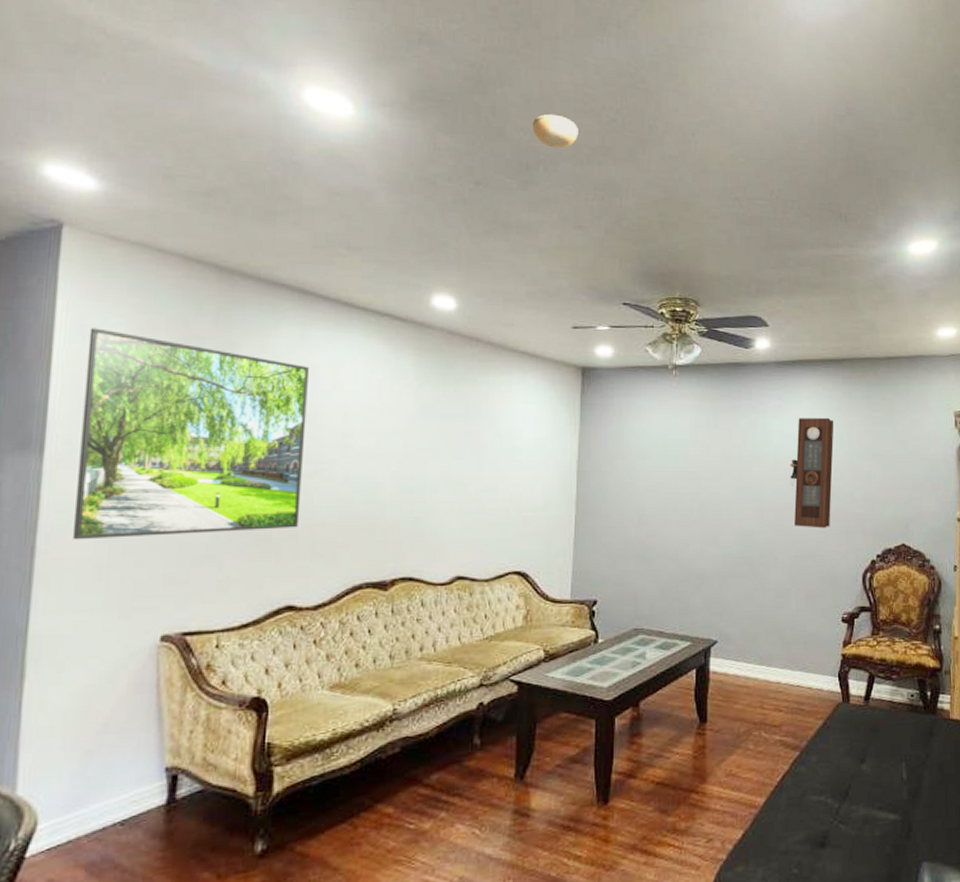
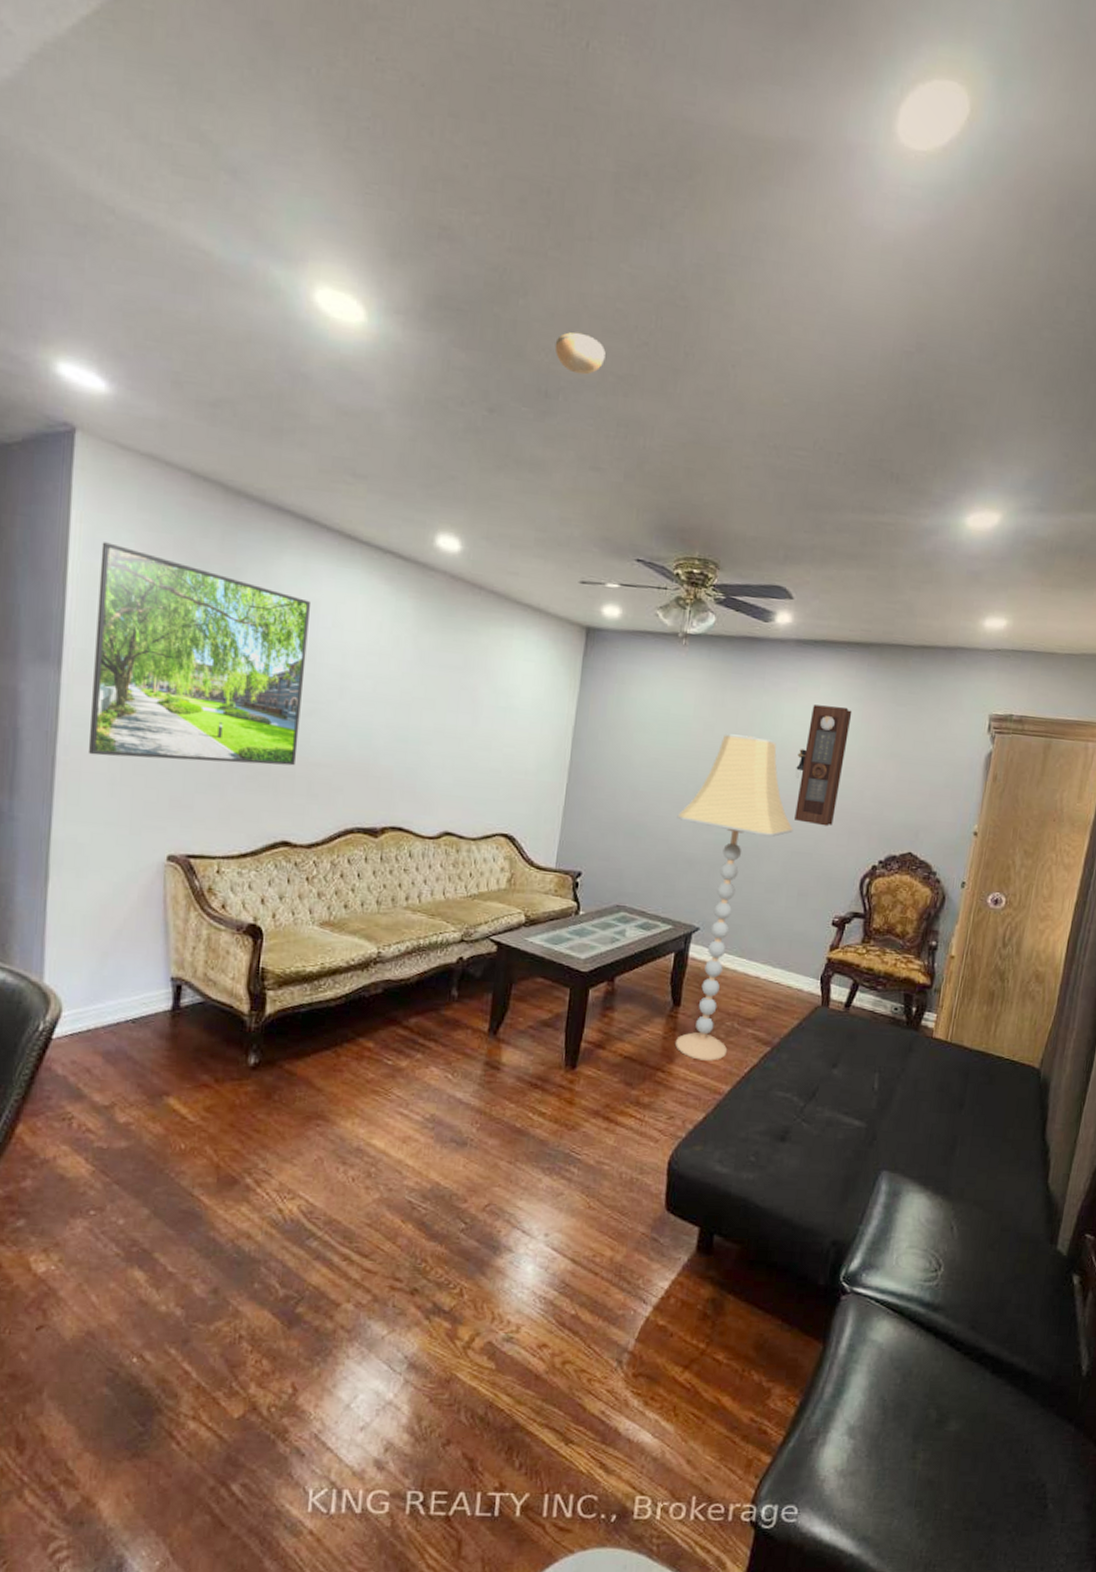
floor lamp: none [684,452,795,775] -> present [674,733,794,1061]

